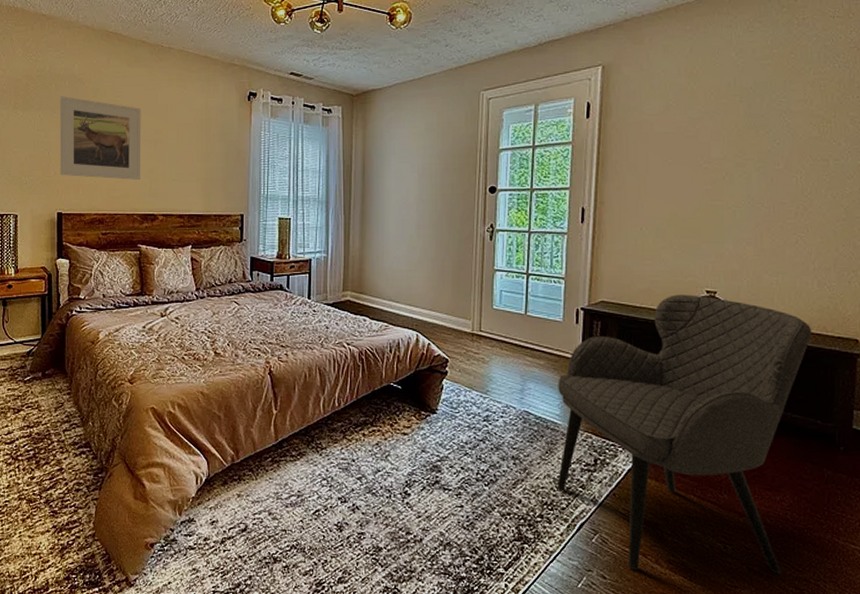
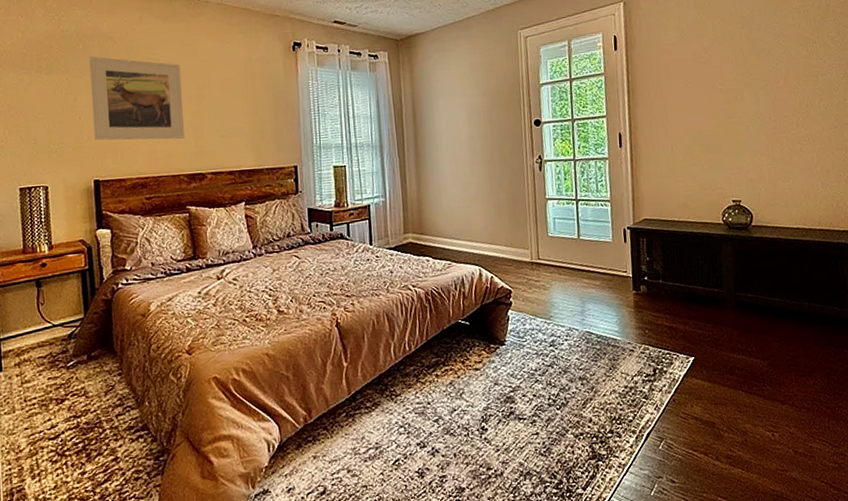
armchair: present [557,294,813,574] -> none [613,205,822,471]

